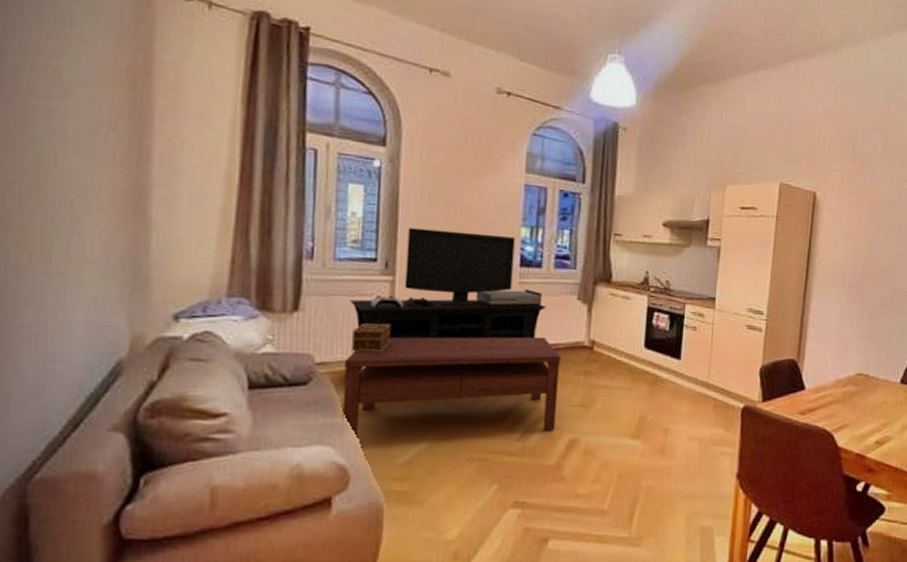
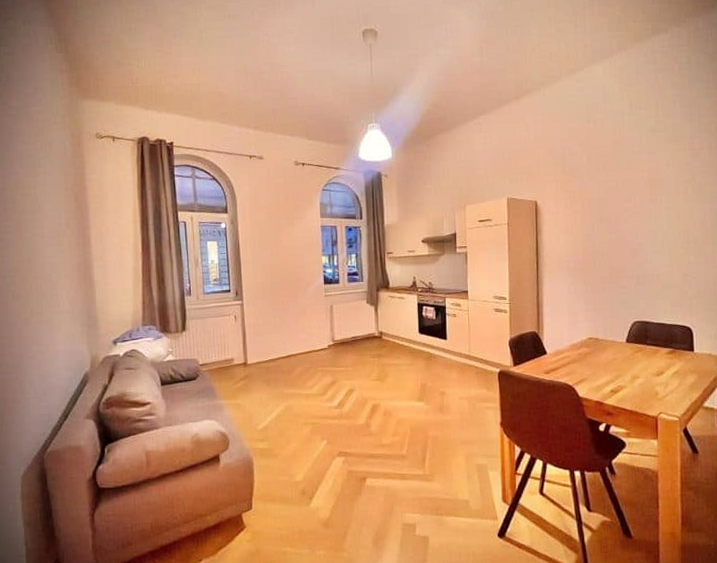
coffee table: present [342,336,561,438] -> none [217,333,362,413]
media console: present [350,227,546,371] -> none [216,264,345,367]
decorative box: present [352,323,392,352] -> none [220,333,245,355]

